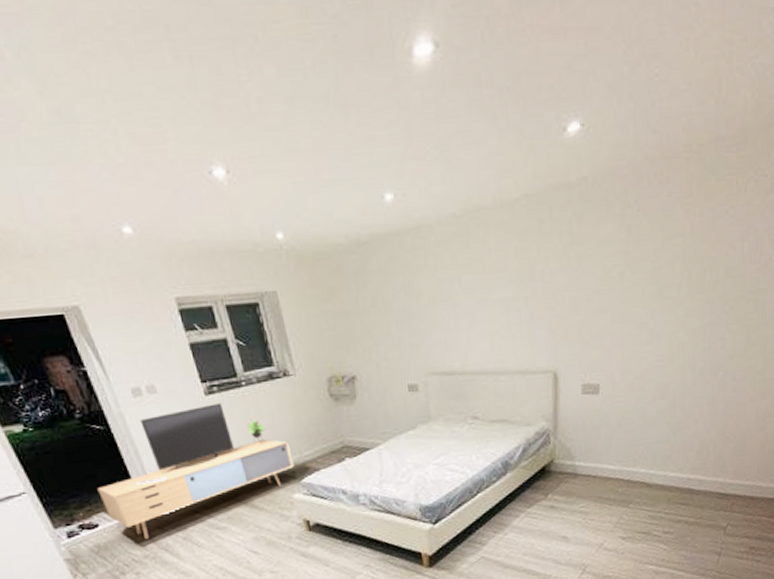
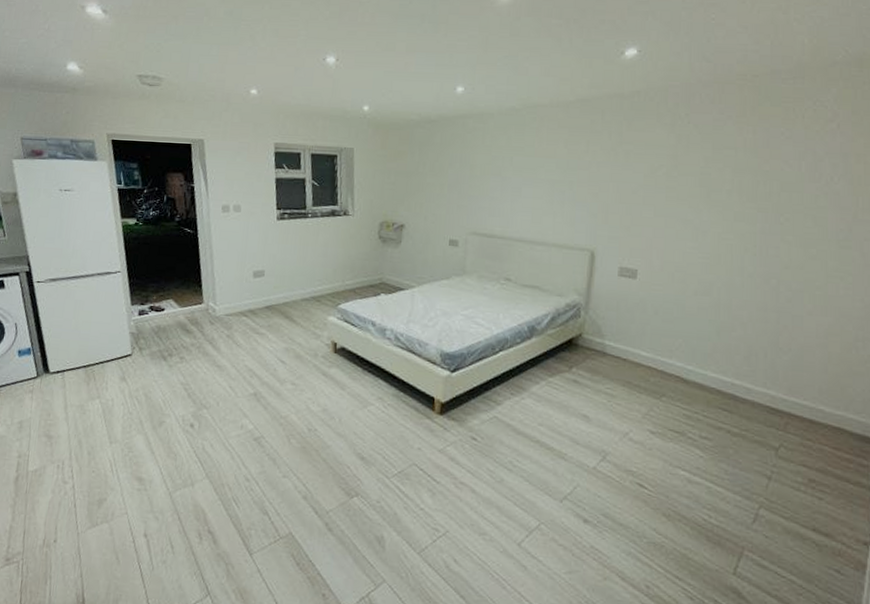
media console: present [97,403,294,540] -> none [173,227,335,331]

